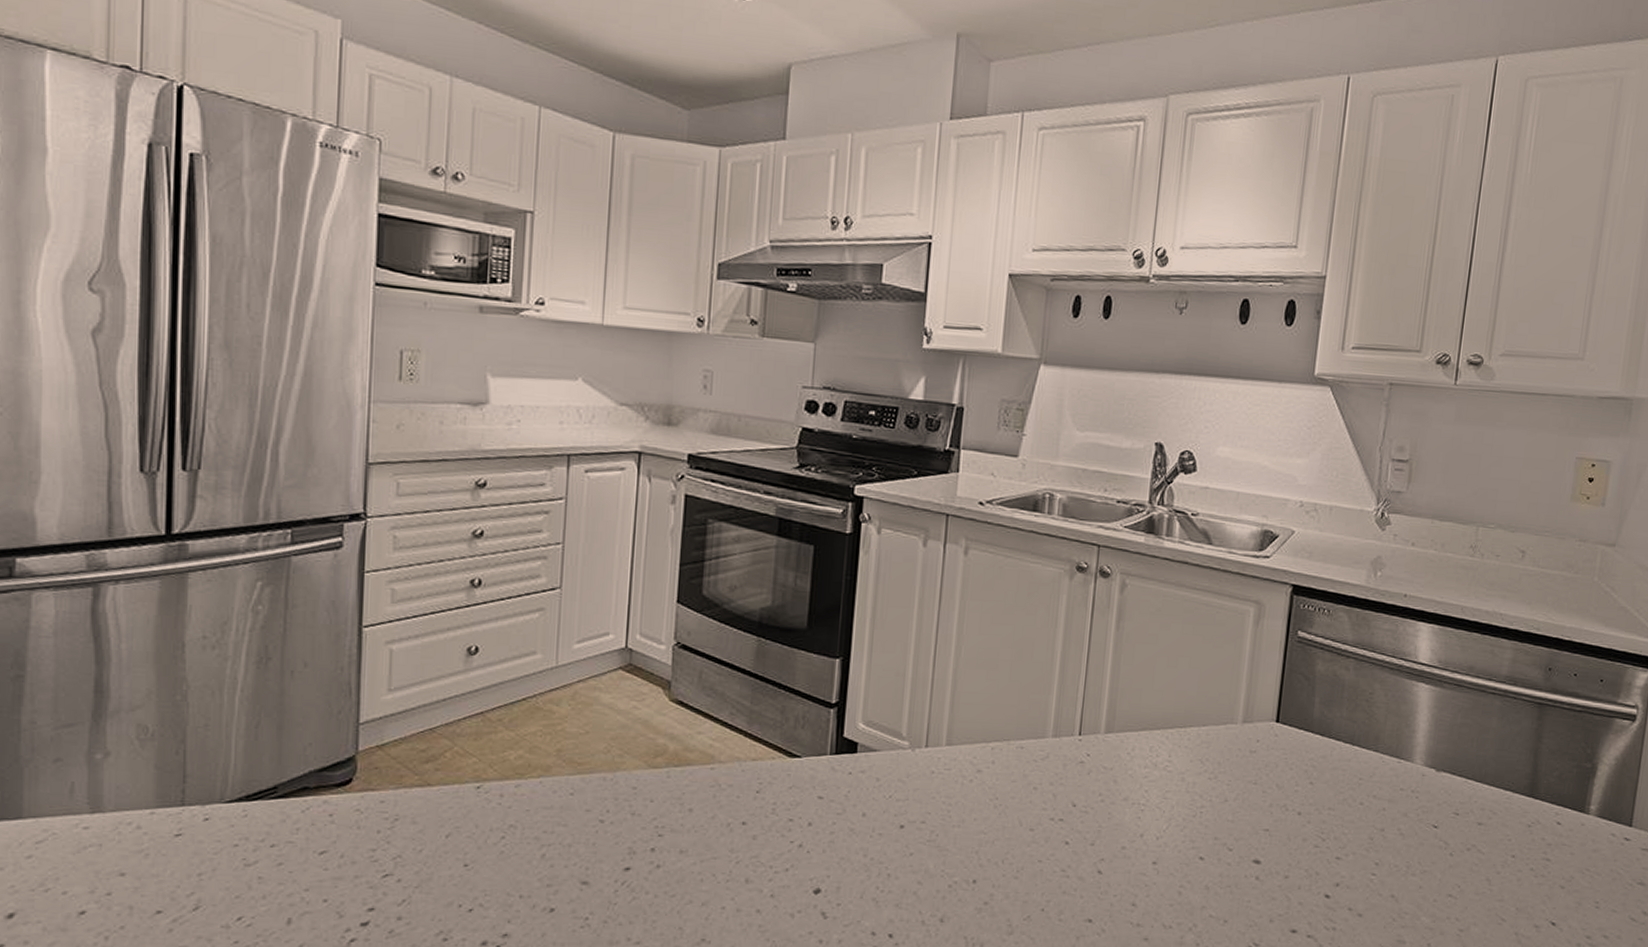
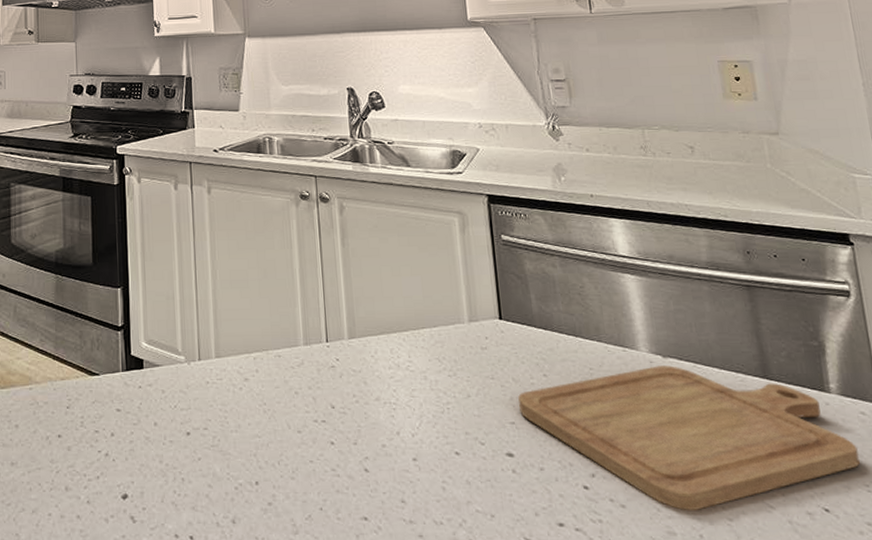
chopping board: none [1277,779,1599,922] -> present [518,365,860,512]

